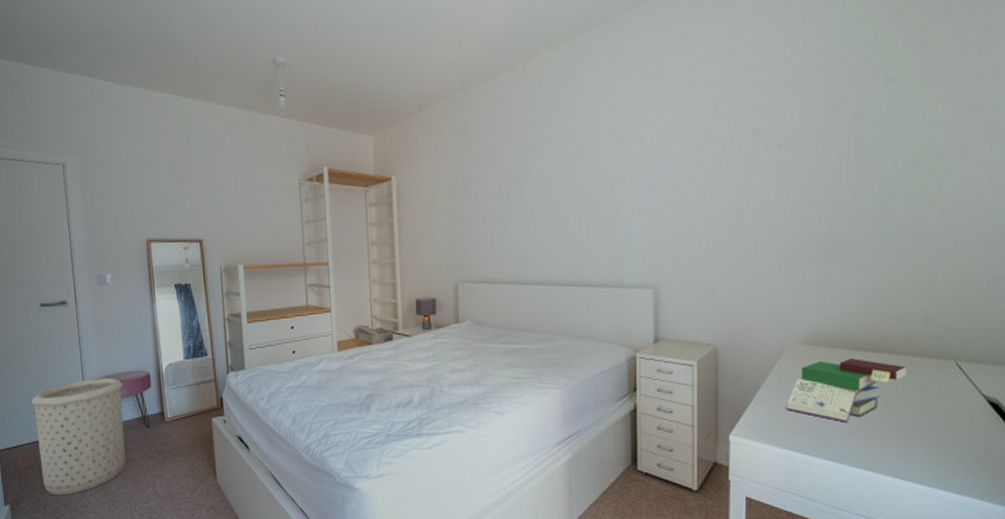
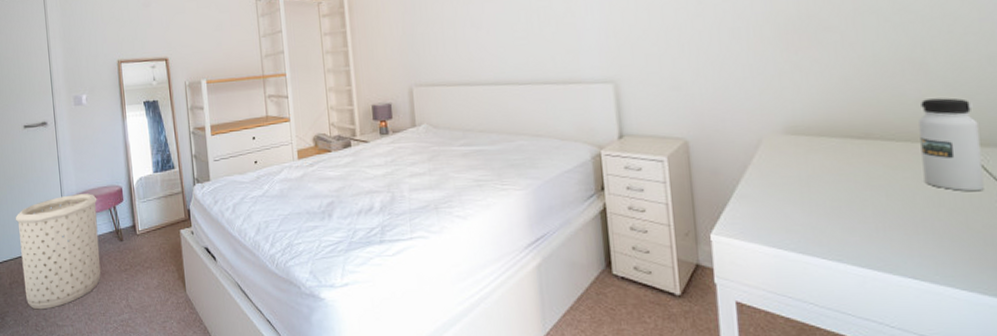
book: present [785,358,907,422] -> none [770,147,905,217]
water bottle: none [920,317,972,403] -> present [919,97,984,192]

